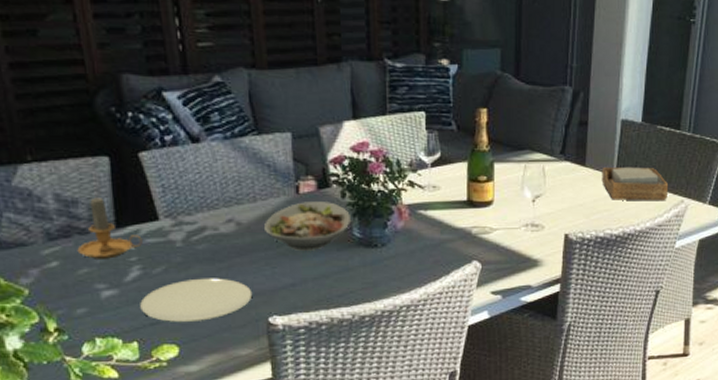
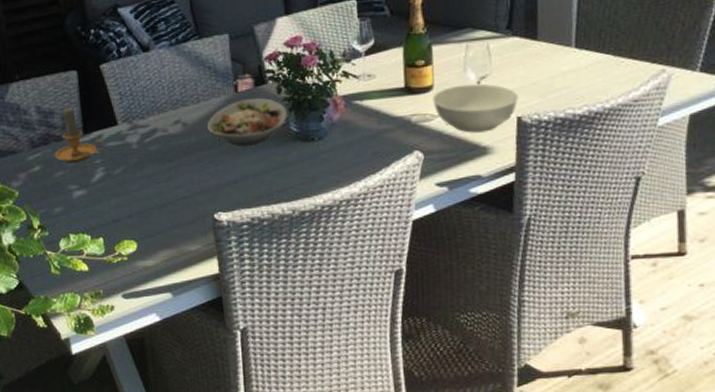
plate: present [140,278,253,323] -> none [104,176,199,220]
bowl: none [492,202,567,247] -> present [432,83,519,133]
napkin holder: present [601,166,669,200] -> none [557,35,644,75]

